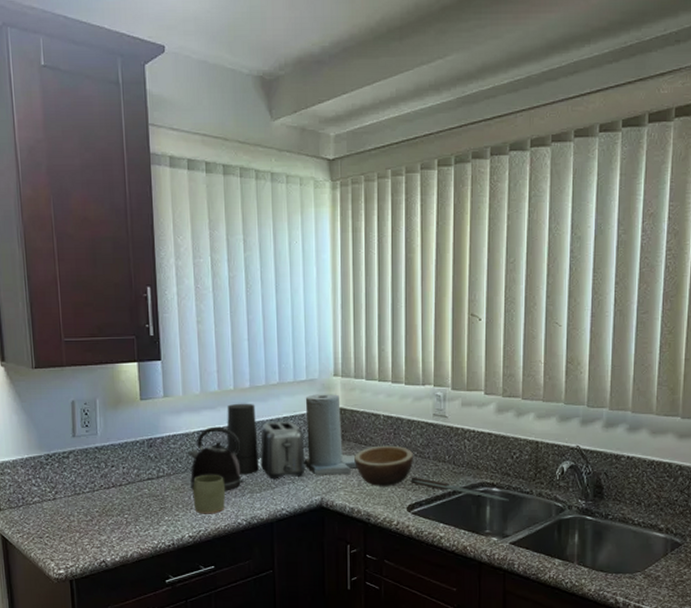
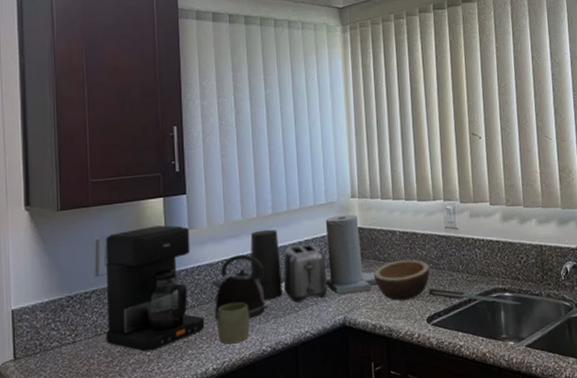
coffee maker: none [81,391,181,514] -> present [106,225,205,352]

